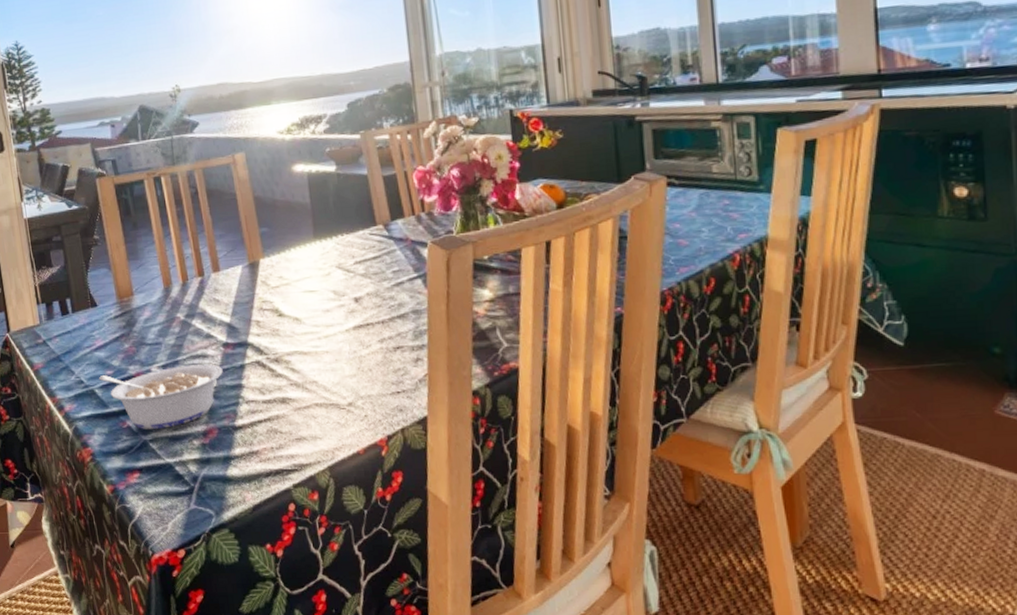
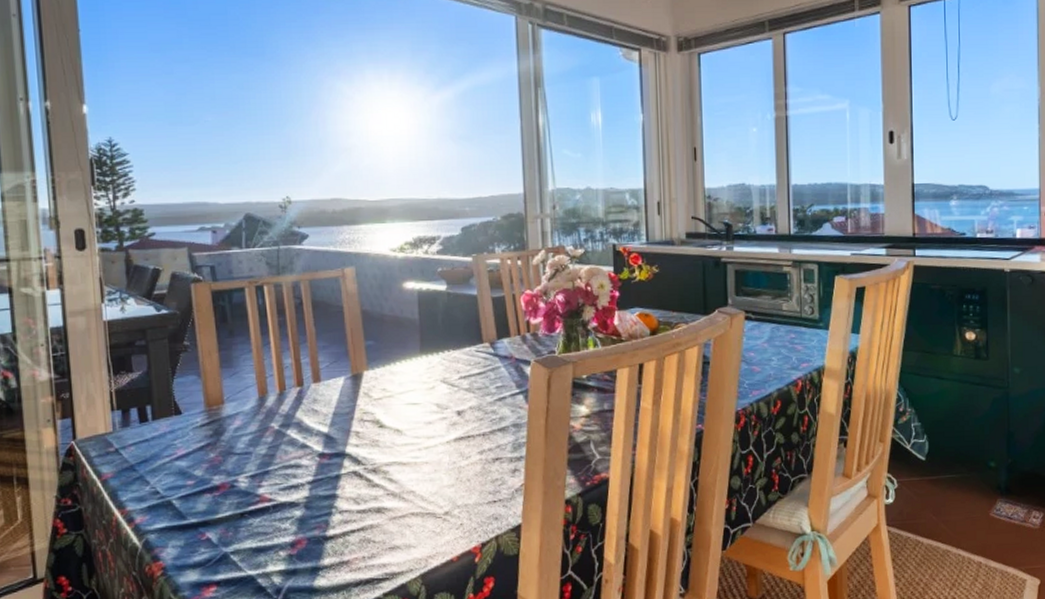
legume: present [98,364,223,430] -> none [177,474,317,542]

